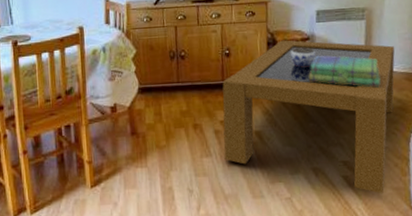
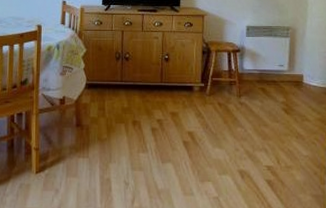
coffee table: present [222,40,395,194] -> none [159,50,316,200]
jar: present [290,47,315,68] -> none [222,58,245,76]
stack of books: present [308,55,381,88] -> none [238,66,302,99]

